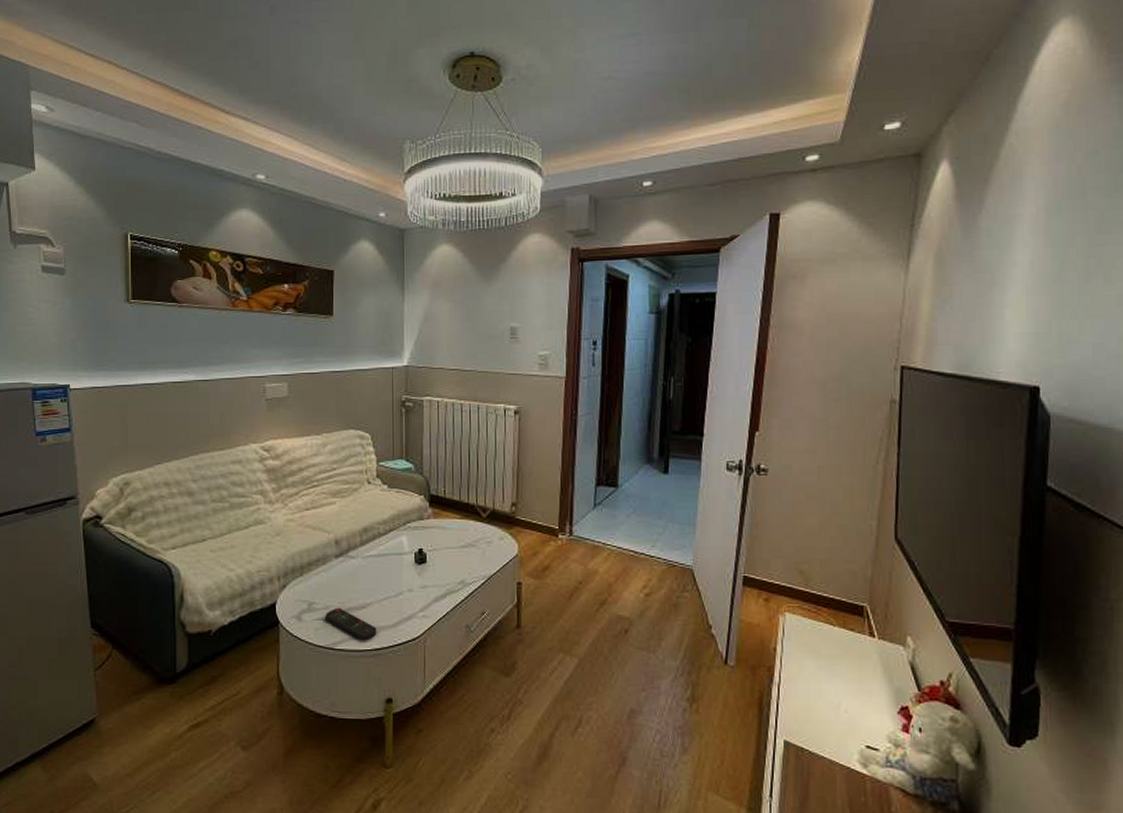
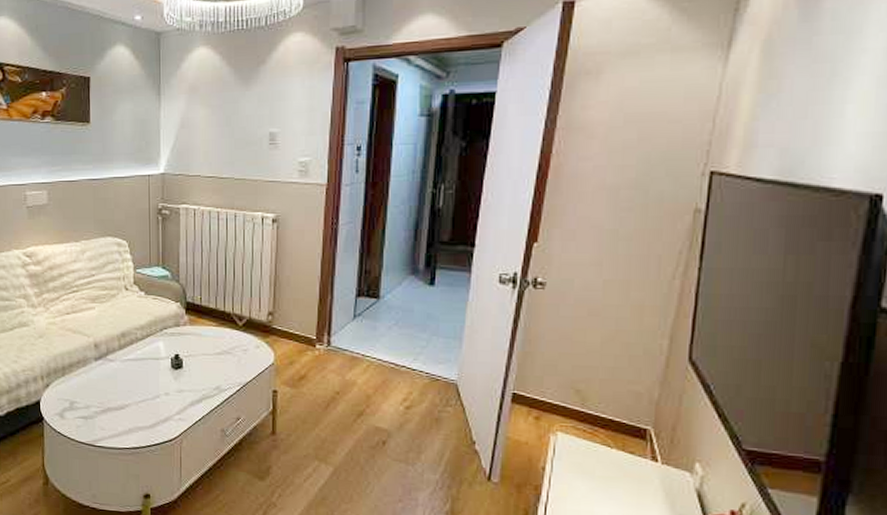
remote control: present [325,607,377,641] -> none [86,407,135,440]

